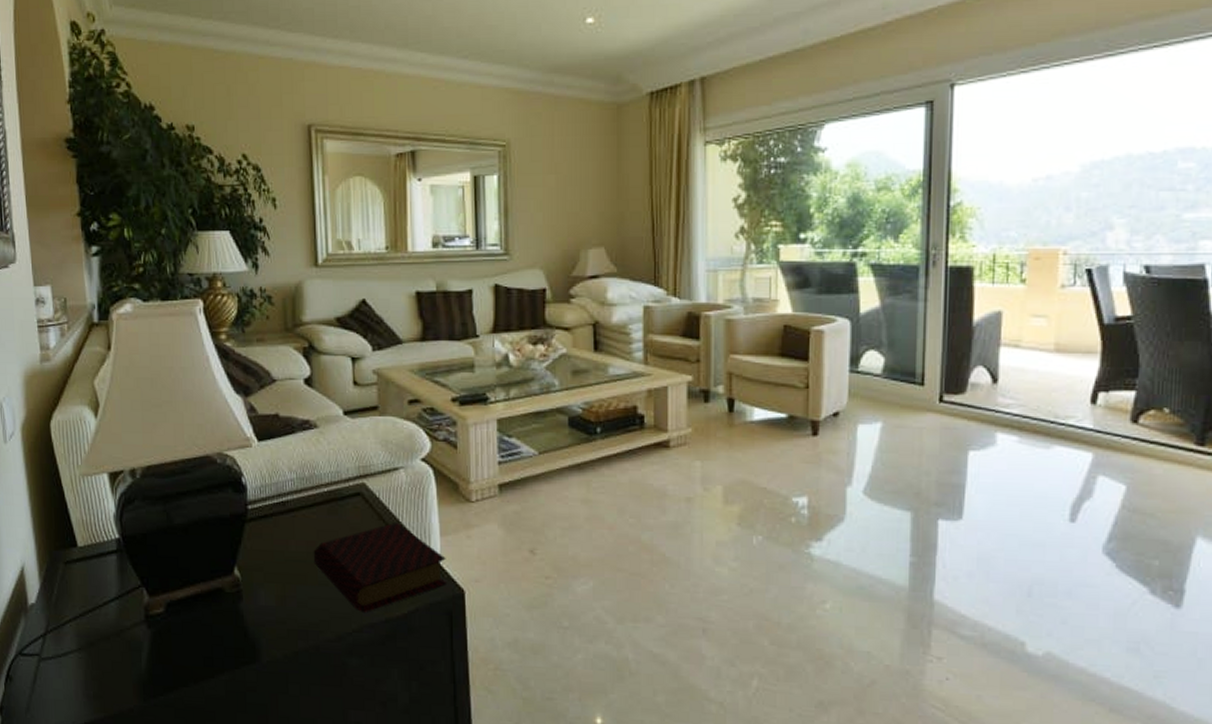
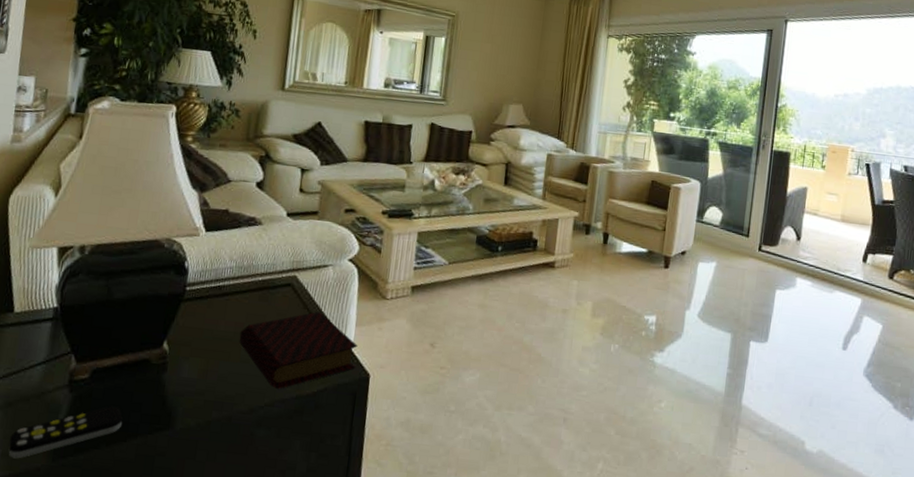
remote control: none [98,641,206,700] -> present [8,406,123,459]

